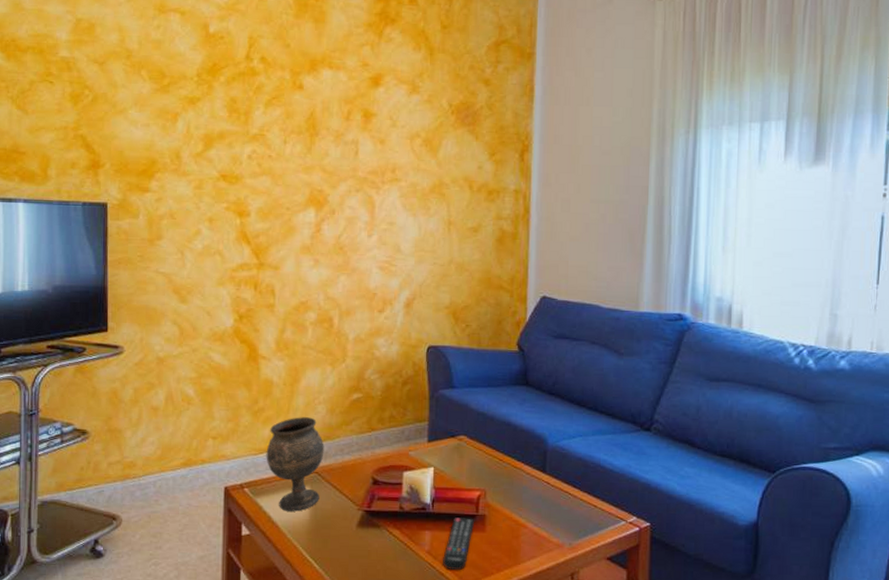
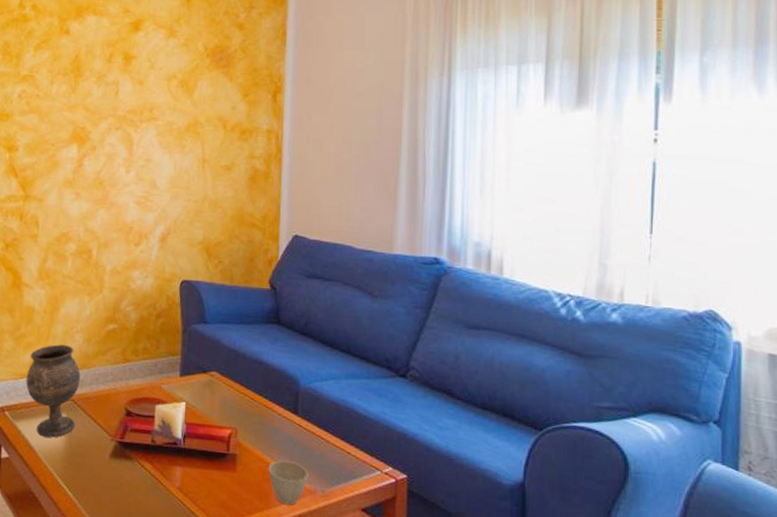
remote control: present [443,517,475,571] -> none [193,455,226,510]
cup: none [517,517,556,560] -> present [268,459,309,505]

